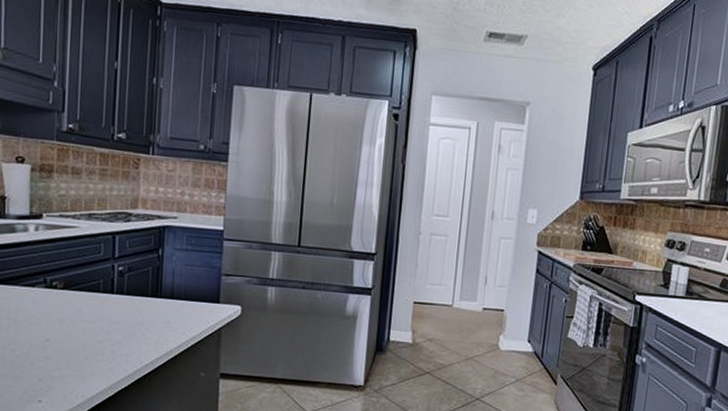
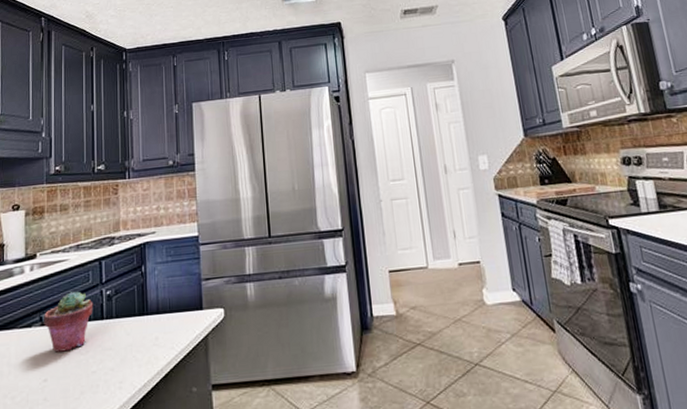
potted succulent: none [48,260,104,317] -> present [44,291,93,353]

